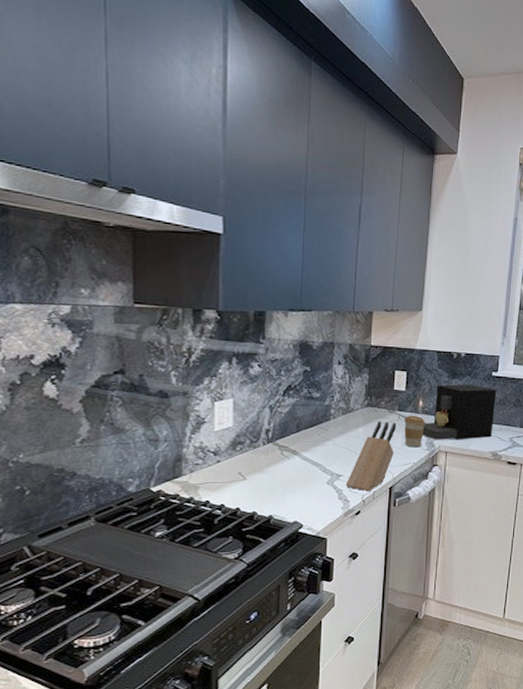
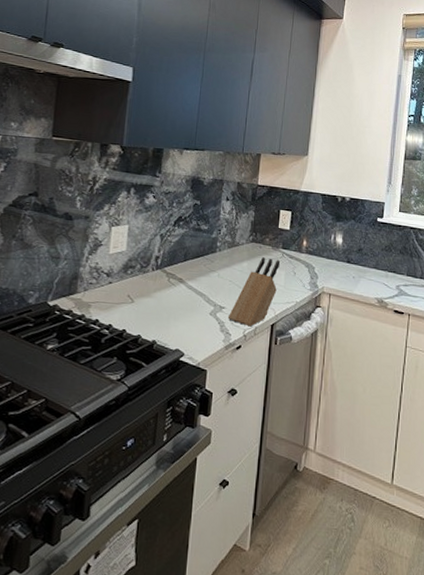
coffee cup: present [404,415,426,448] -> none [287,254,310,287]
coffee maker: present [422,384,497,440] -> none [306,226,382,283]

